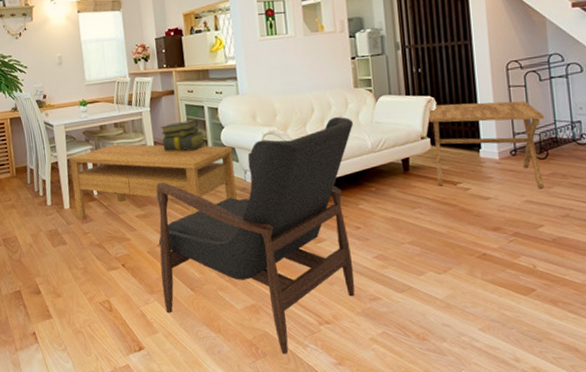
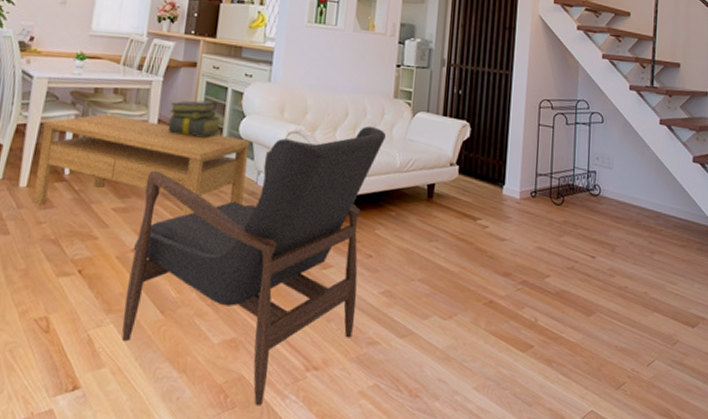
side table: present [428,101,545,189] -> none [458,131,566,237]

